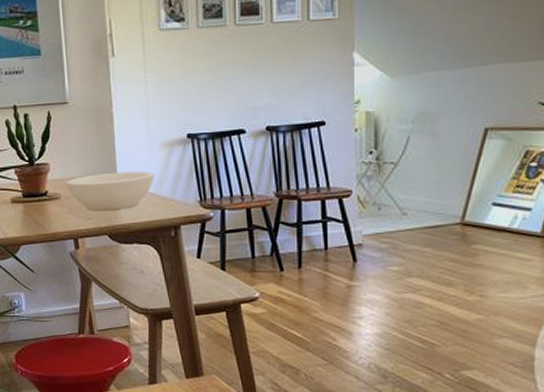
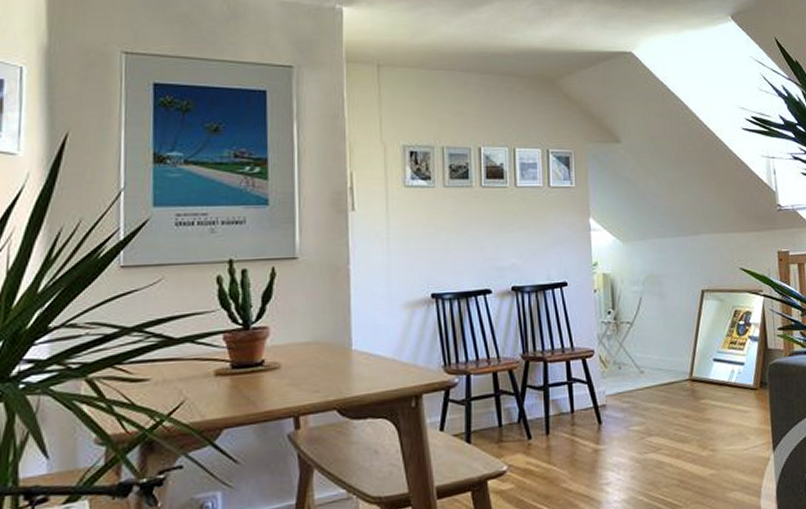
bowl: present [66,171,155,211] -> none [289,334,395,382]

